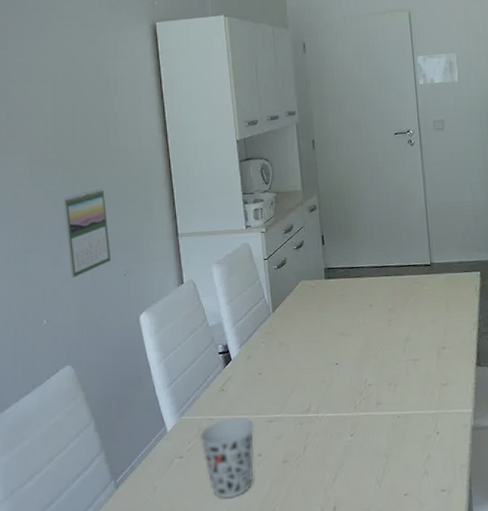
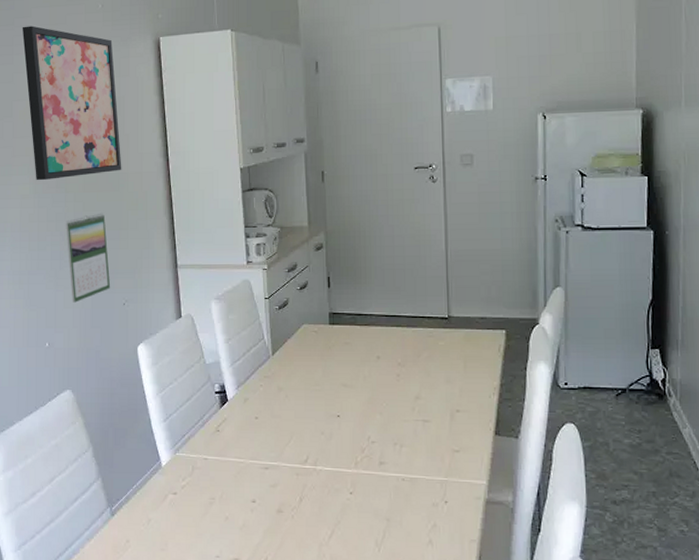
wall art: none [16,12,121,160] -> present [22,25,122,180]
cup: present [198,417,255,499] -> none [193,460,249,541]

